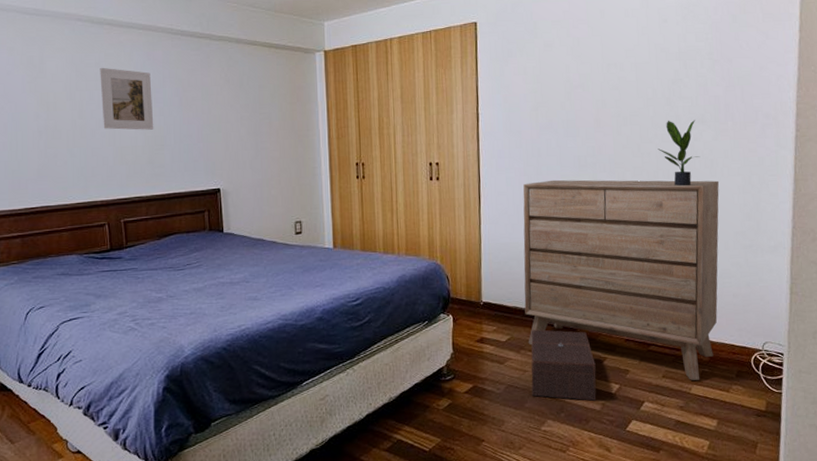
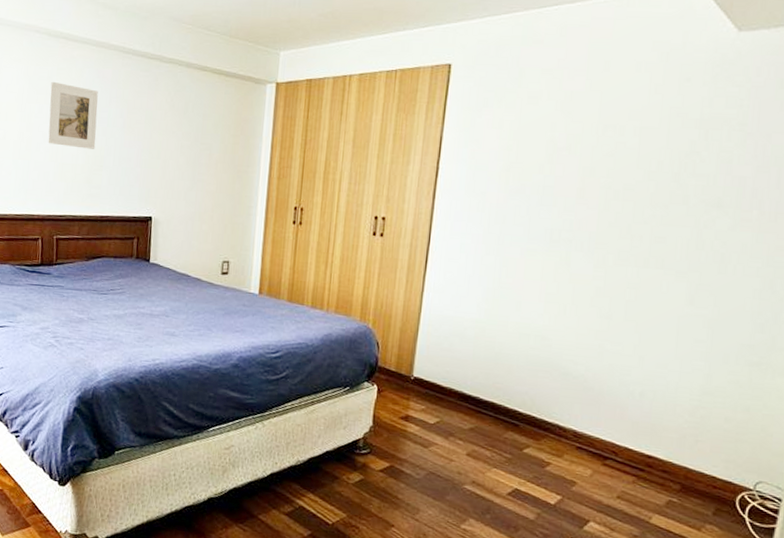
dresser: present [523,179,720,380] -> none [459,252,729,510]
storage box: present [531,329,596,401] -> none [456,417,536,508]
potted plant: present [658,120,700,187] -> none [653,199,710,281]

